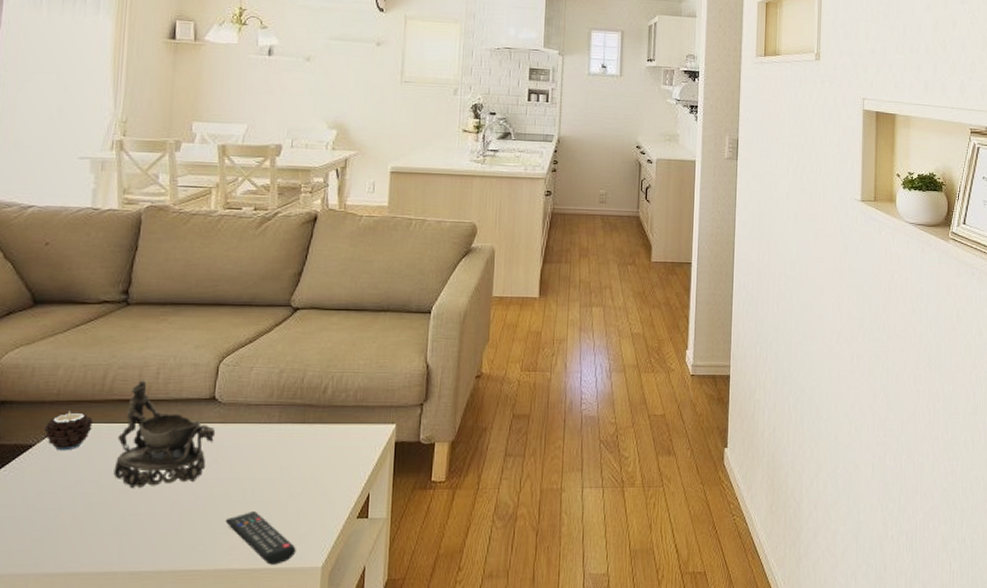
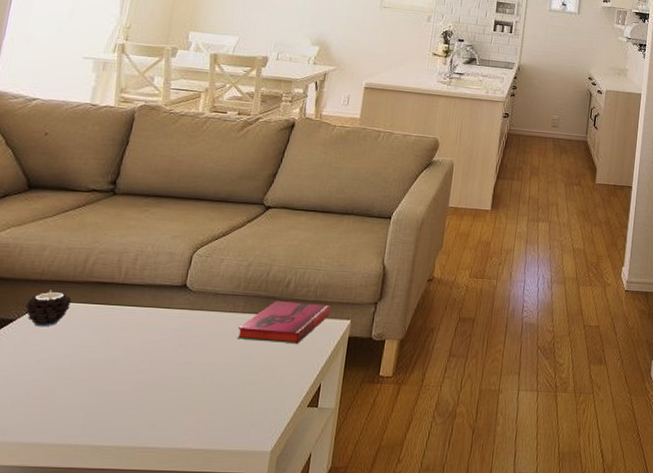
decorative bowl: present [113,380,216,488] -> none [85,265,184,366]
remote control: present [225,510,296,565] -> none [184,393,249,447]
hardback book: none [275,408,374,453] -> present [237,301,332,344]

